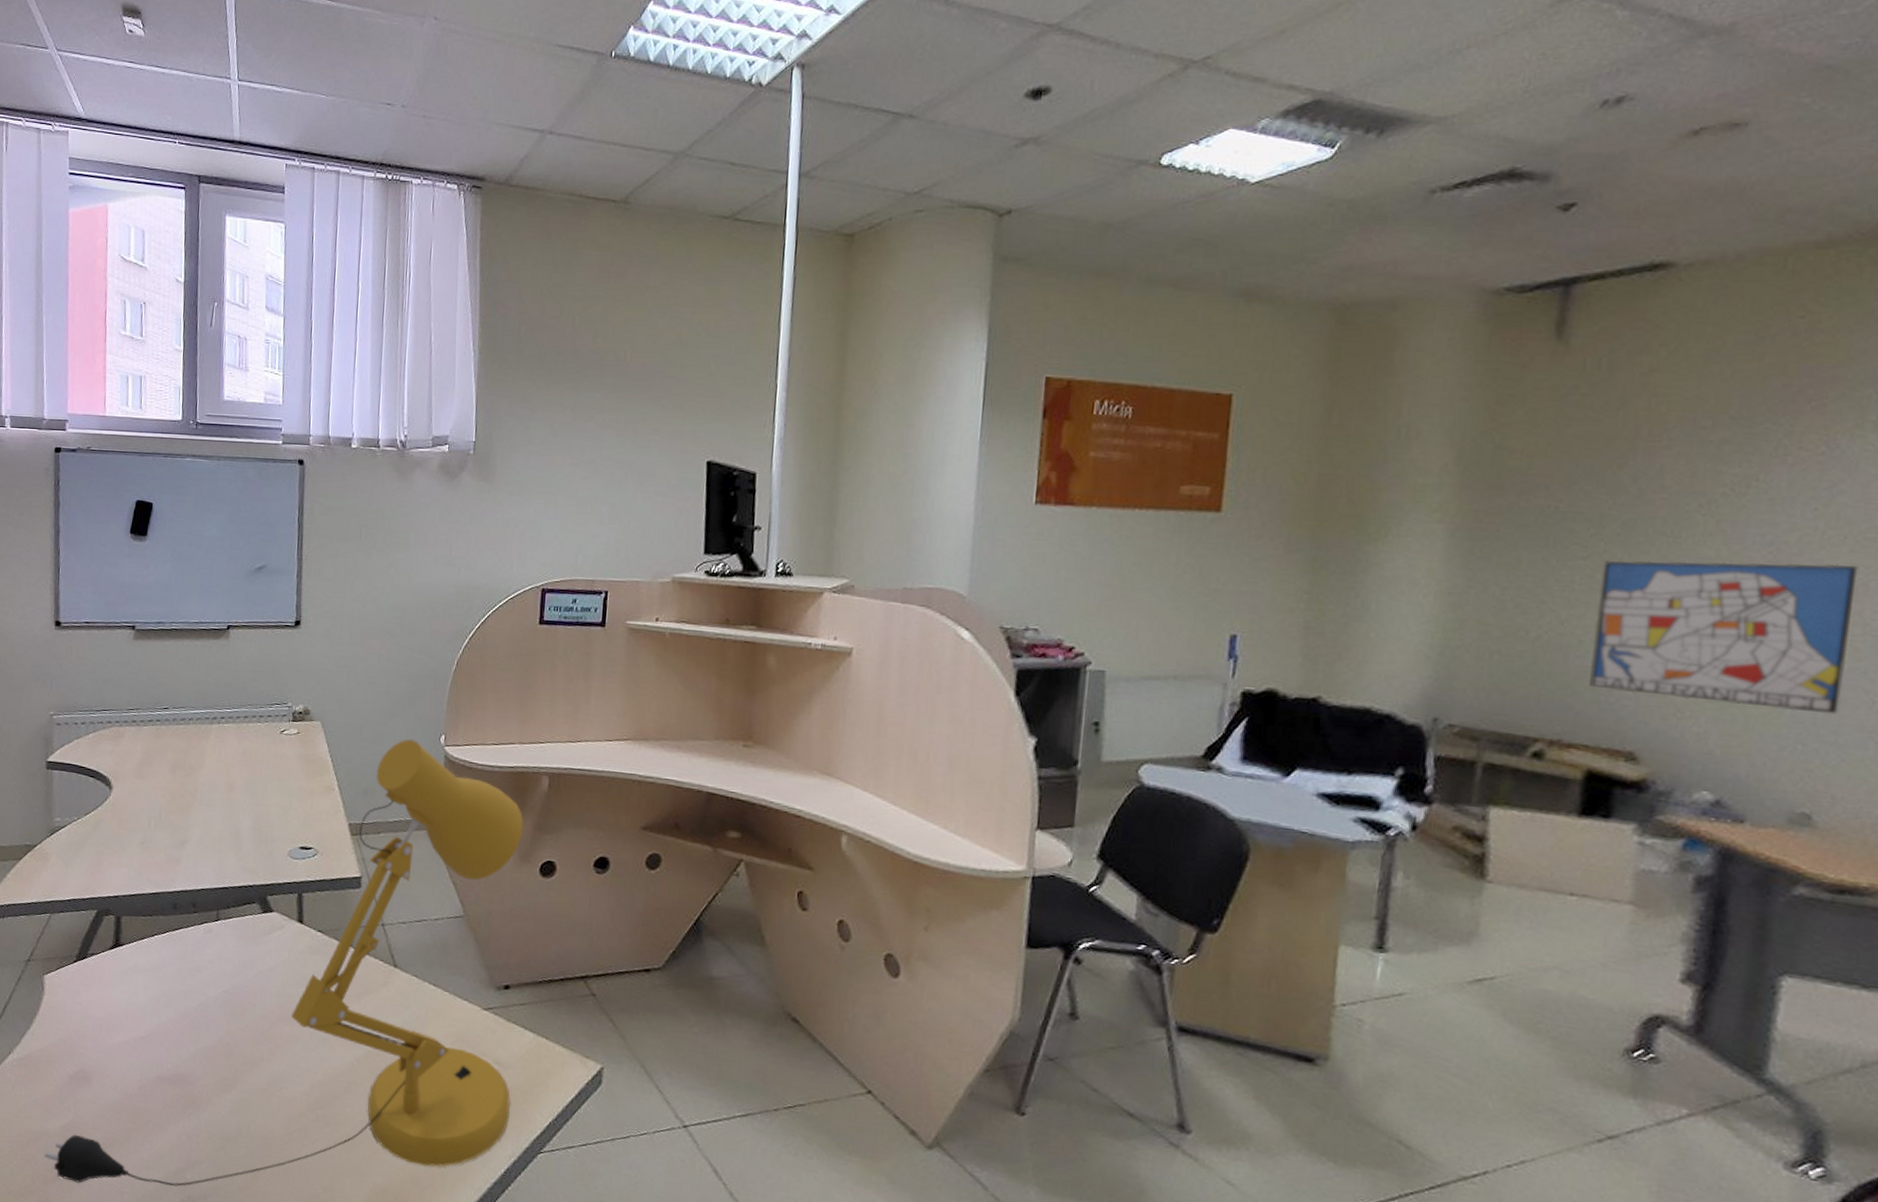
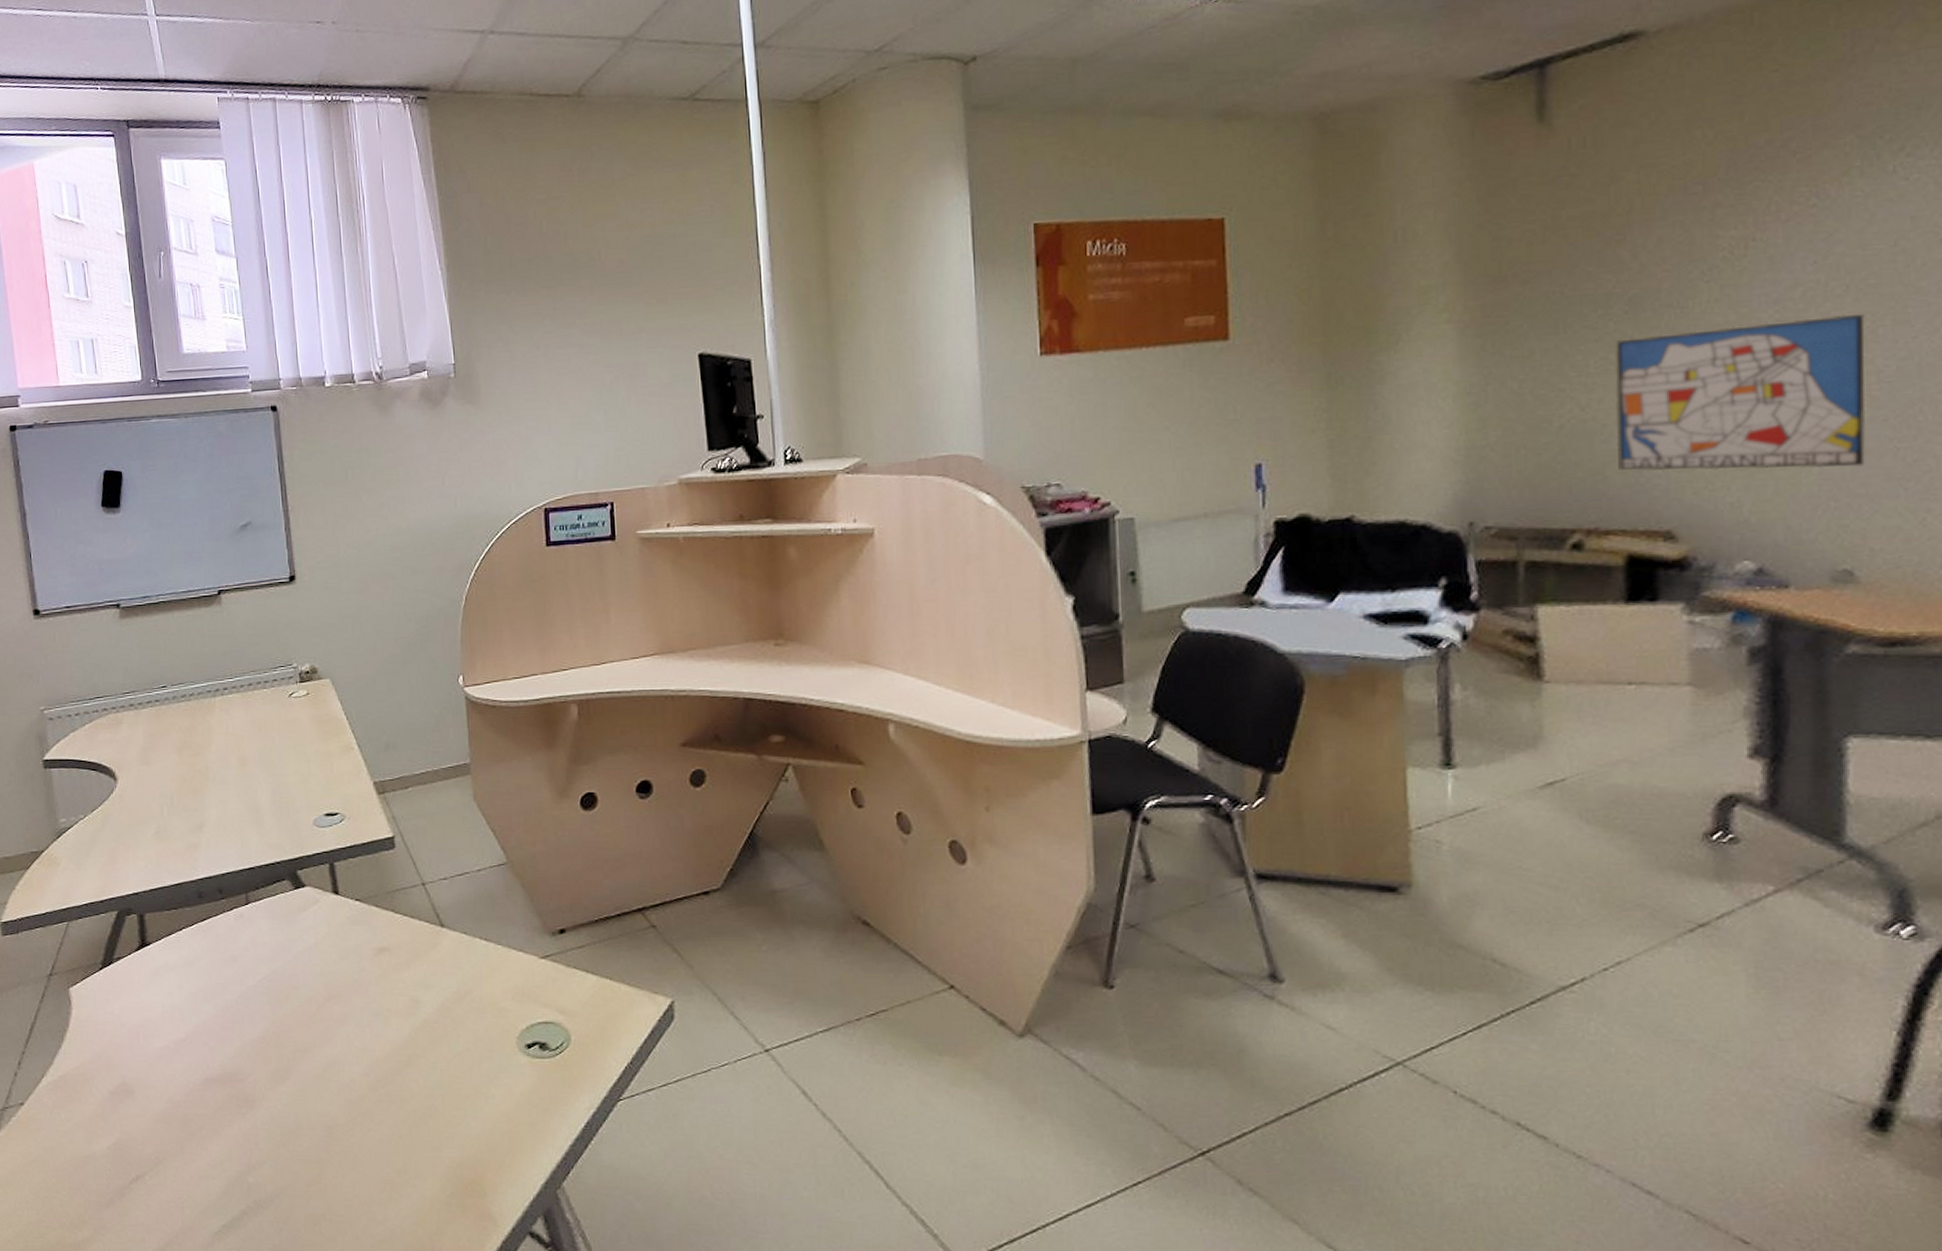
desk lamp: present [44,739,524,1187] -> none [94,684,583,1204]

